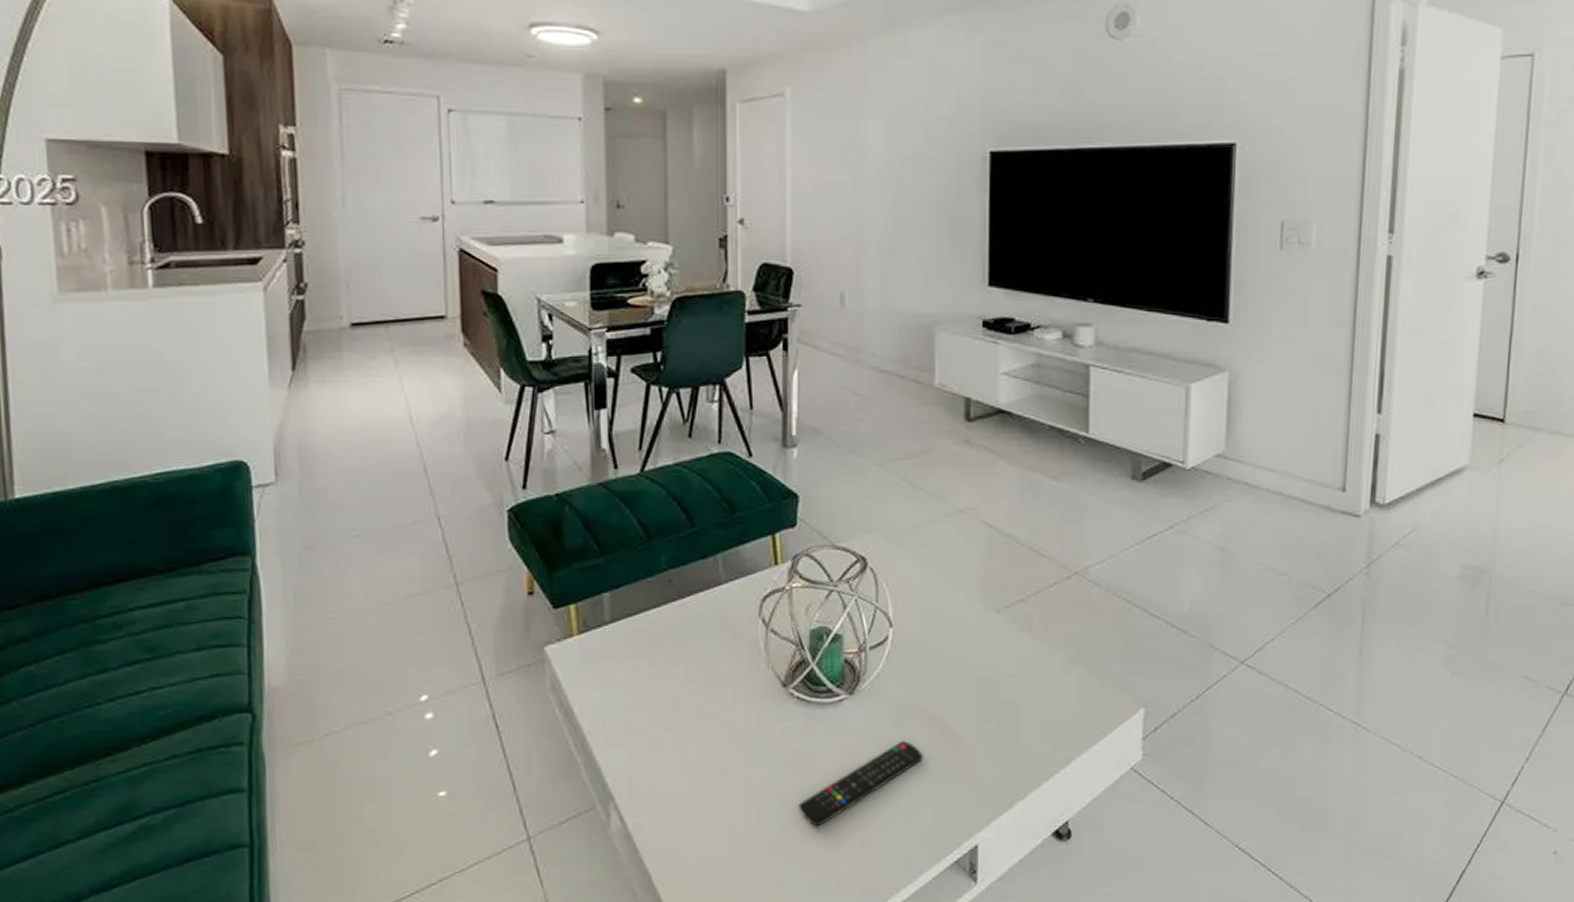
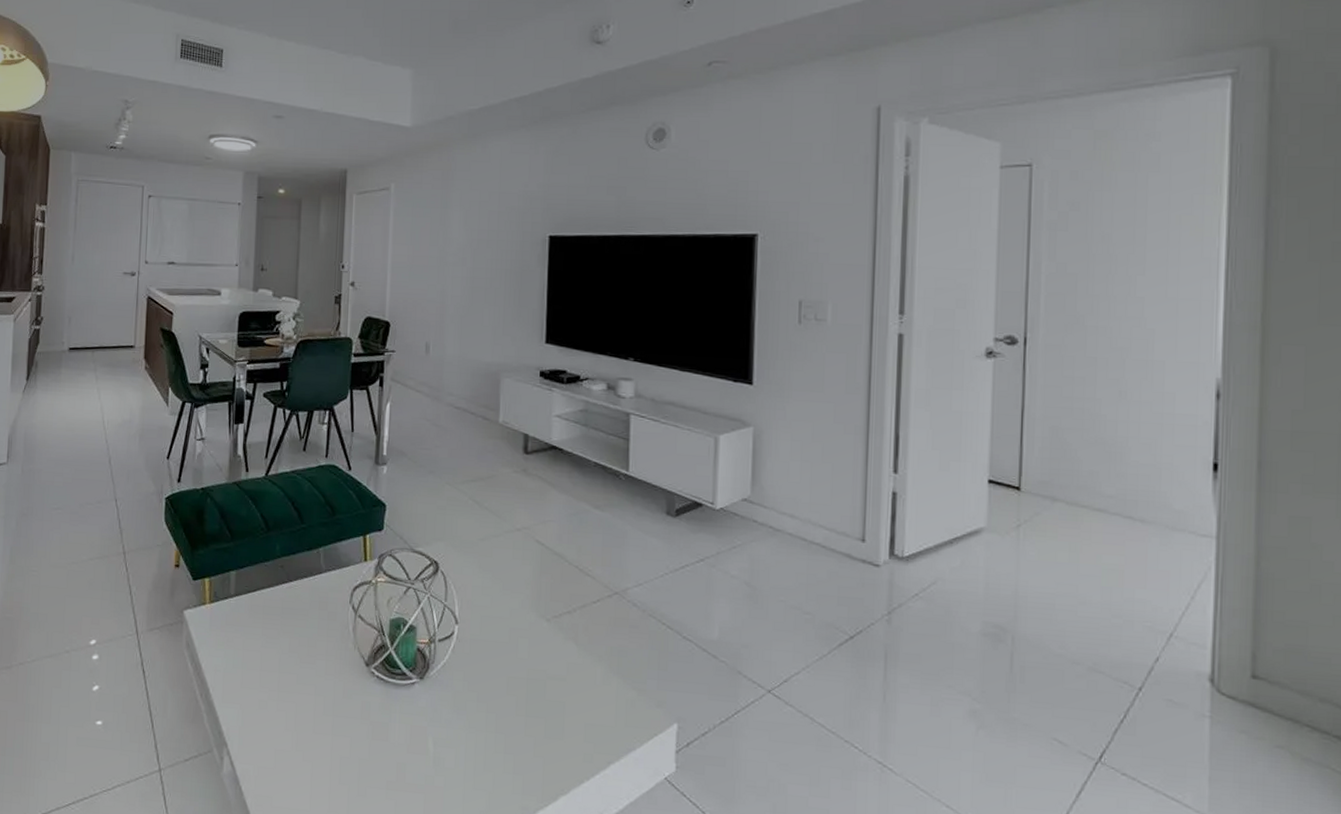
remote control: present [798,740,923,827] -> none [373,725,480,794]

